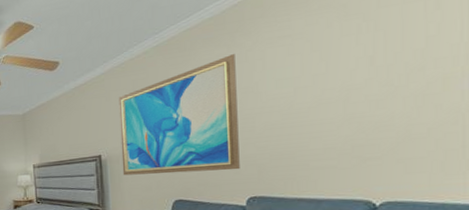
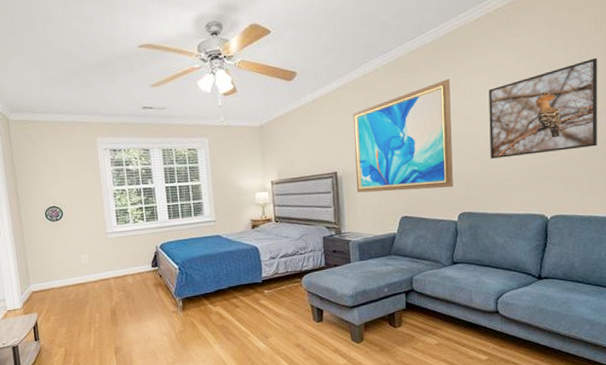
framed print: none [287,11,457,138] -> present [488,58,598,159]

